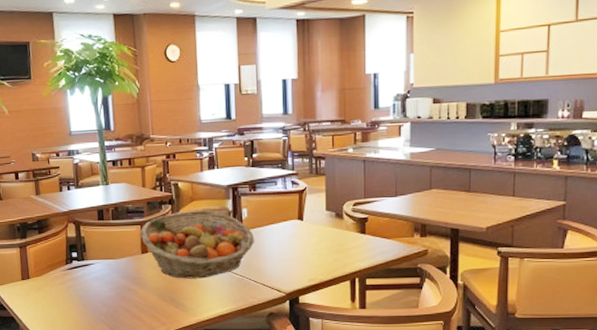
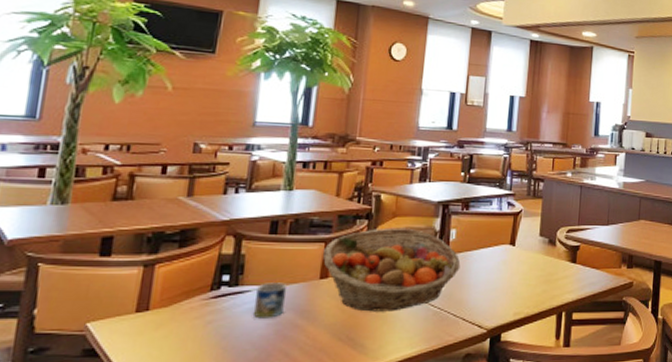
mug: none [97,257,120,284] -> present [253,282,288,319]

